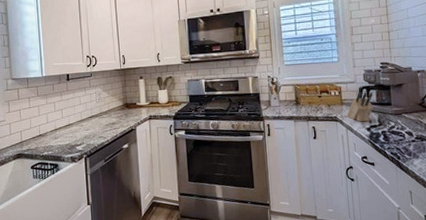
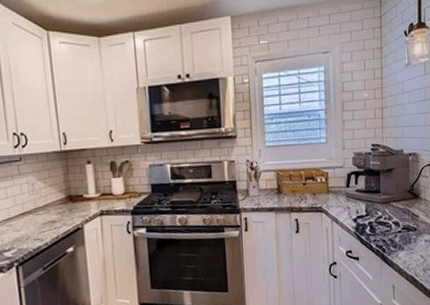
knife block: present [346,92,373,122] -> none [332,178,362,213]

